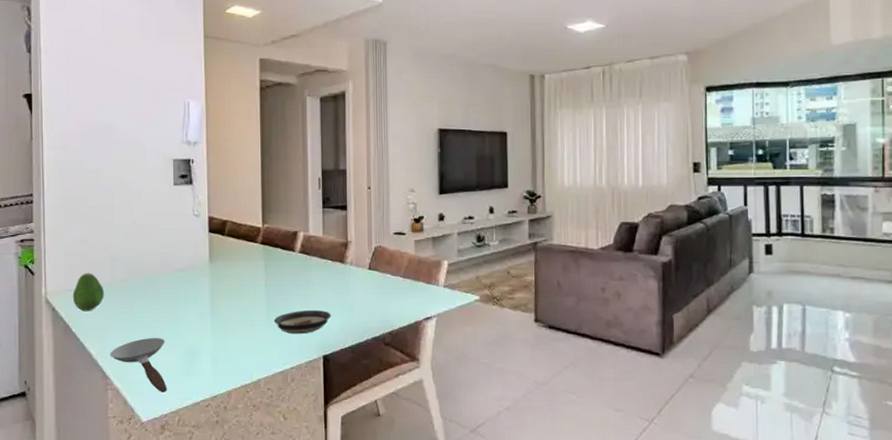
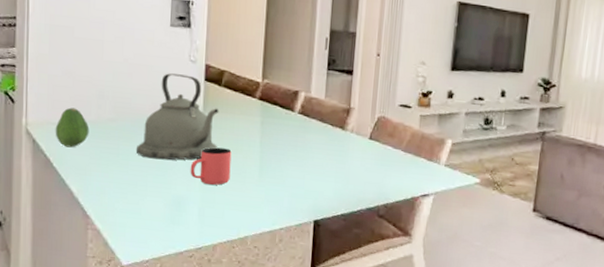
spoon: present [110,338,167,392] -> none [92,182,151,238]
kettle: none [150,229,225,313] -> present [137,73,219,160]
cup: none [201,295,239,333] -> present [190,147,232,185]
saucer: present [273,309,331,335] -> none [266,172,326,197]

